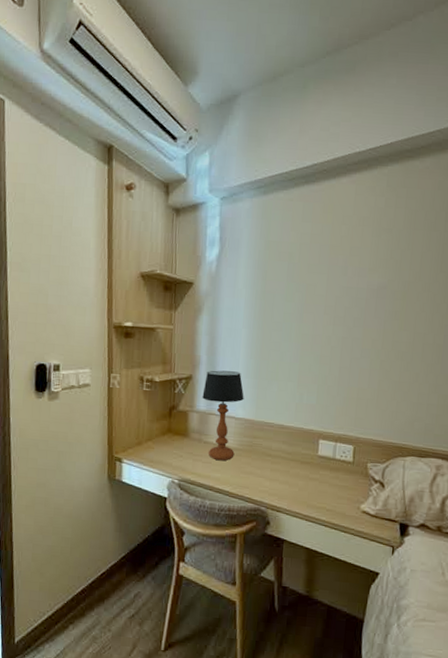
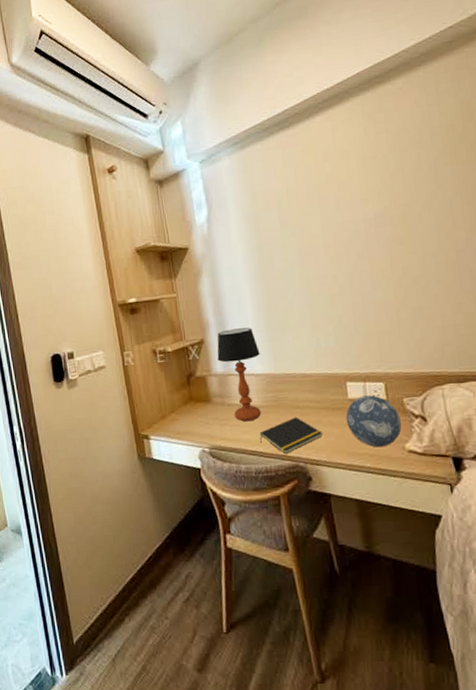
notepad: none [229,464,288,497] -> present [259,417,323,454]
decorative ball: none [312,455,362,505] -> present [346,395,402,448]

